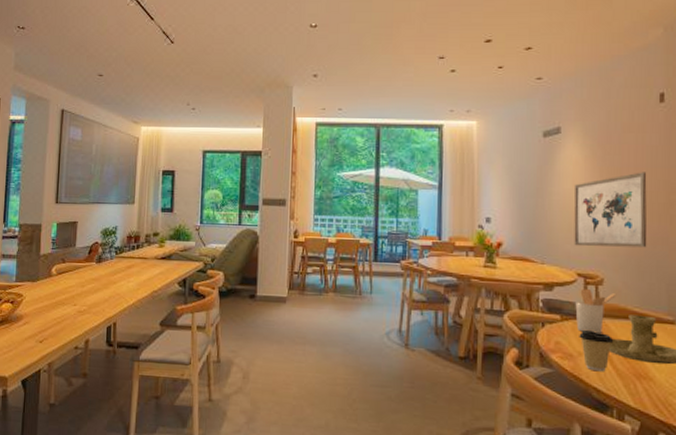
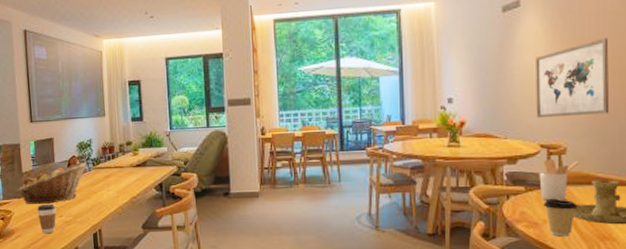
fruit basket: none [31,250,109,291] -> present [16,163,87,205]
coffee cup: none [50,290,71,323] -> present [37,203,57,234]

